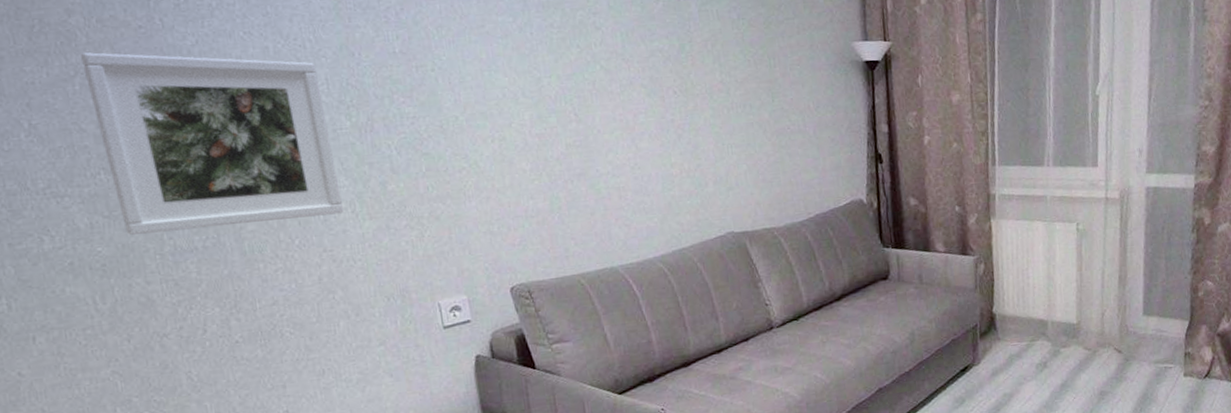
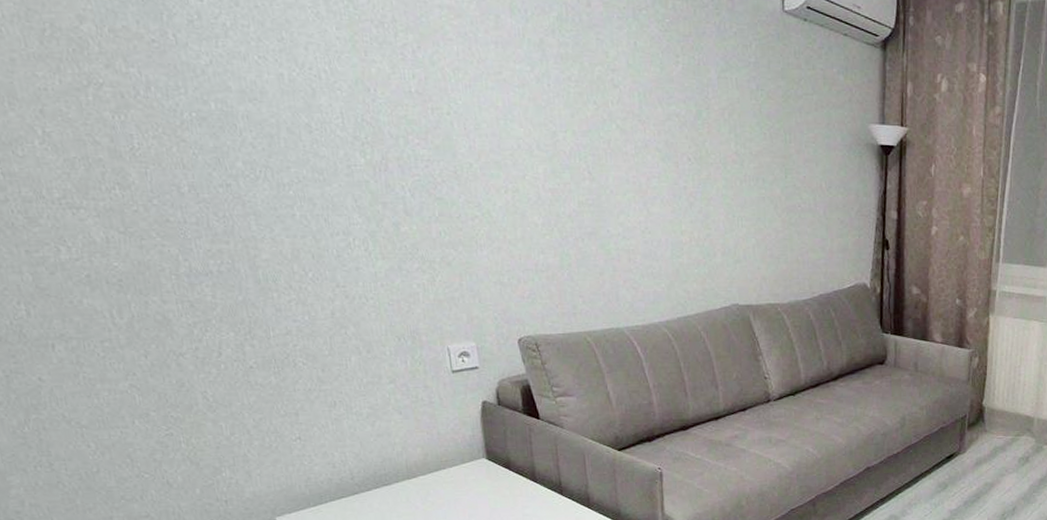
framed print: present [81,52,344,235] -> none [93,63,358,253]

